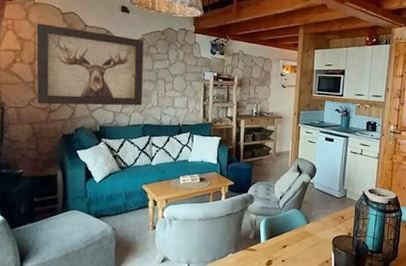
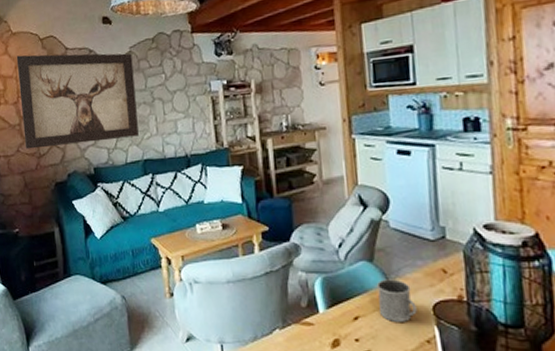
mug: none [300,221,323,249] -> present [377,279,417,322]

